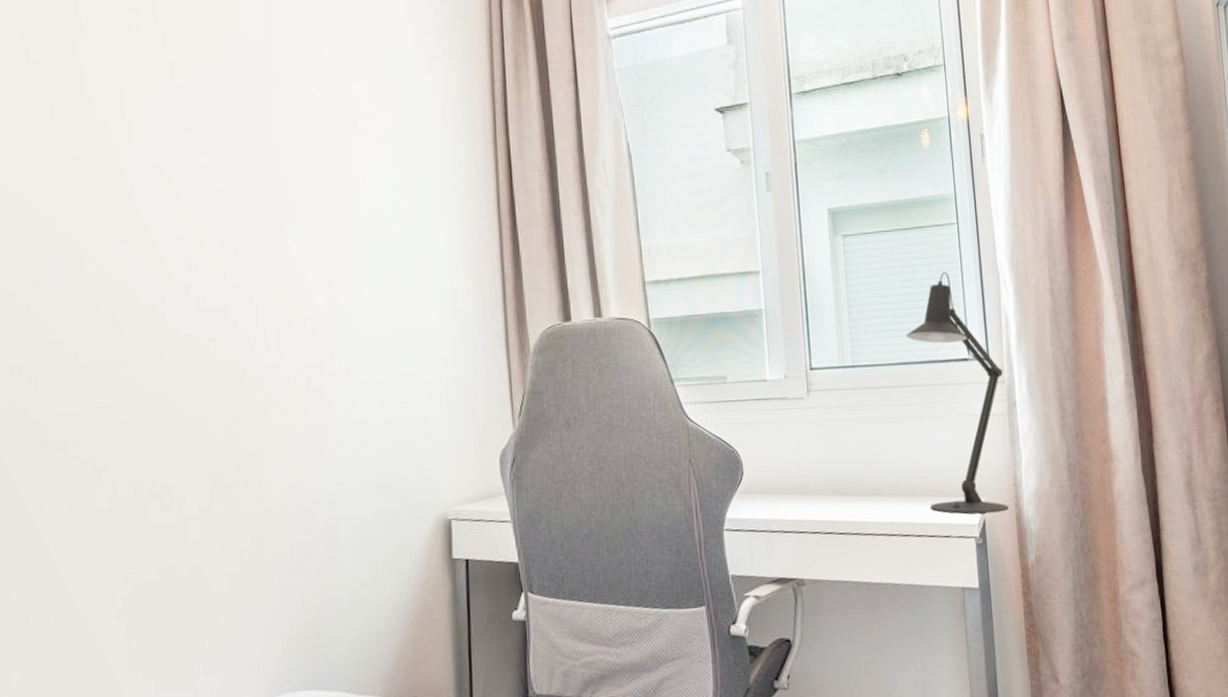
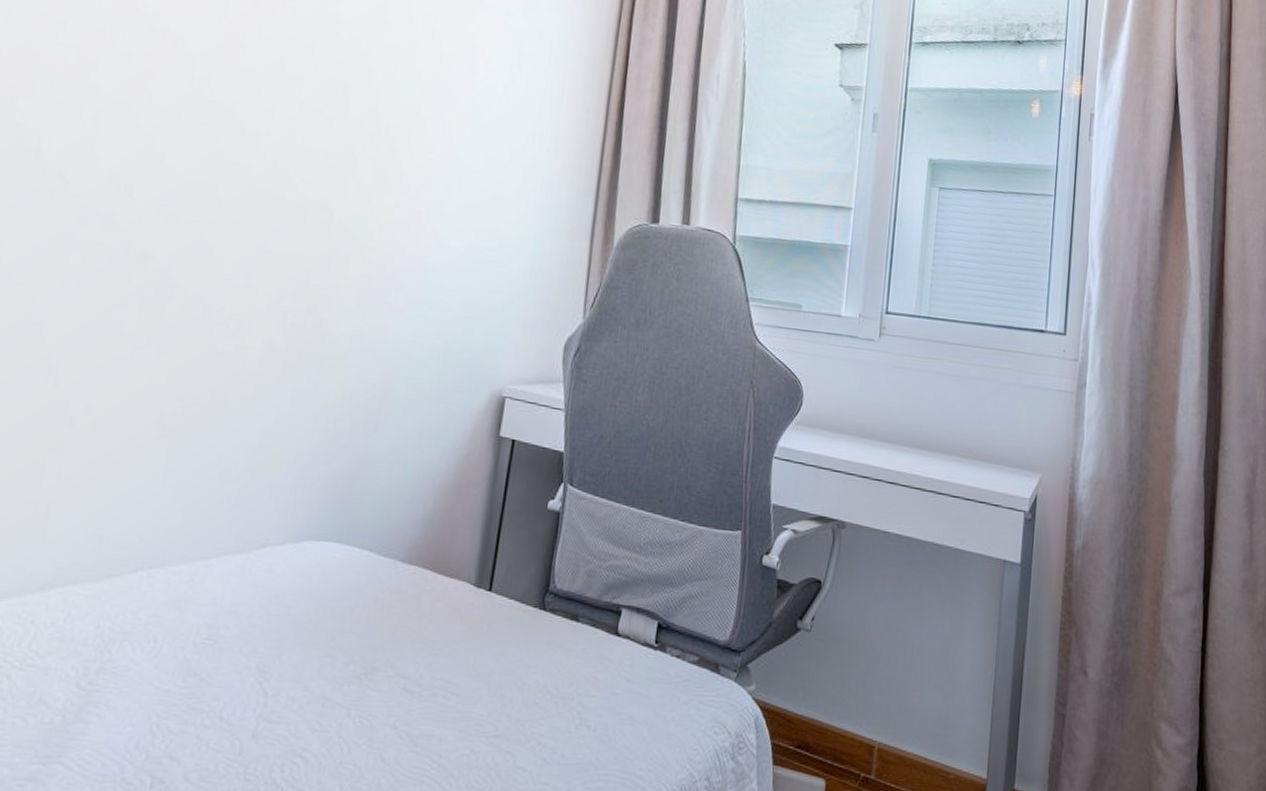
desk lamp: present [906,272,1010,515] -> none [984,241,1077,491]

